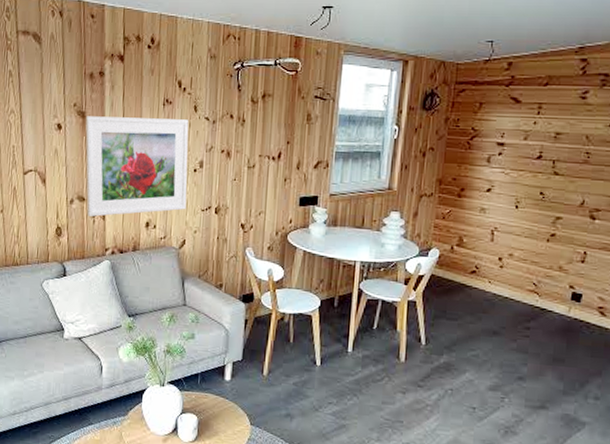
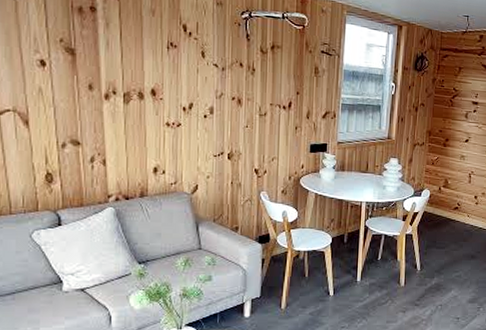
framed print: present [85,116,189,217] -> none [75,53,198,162]

